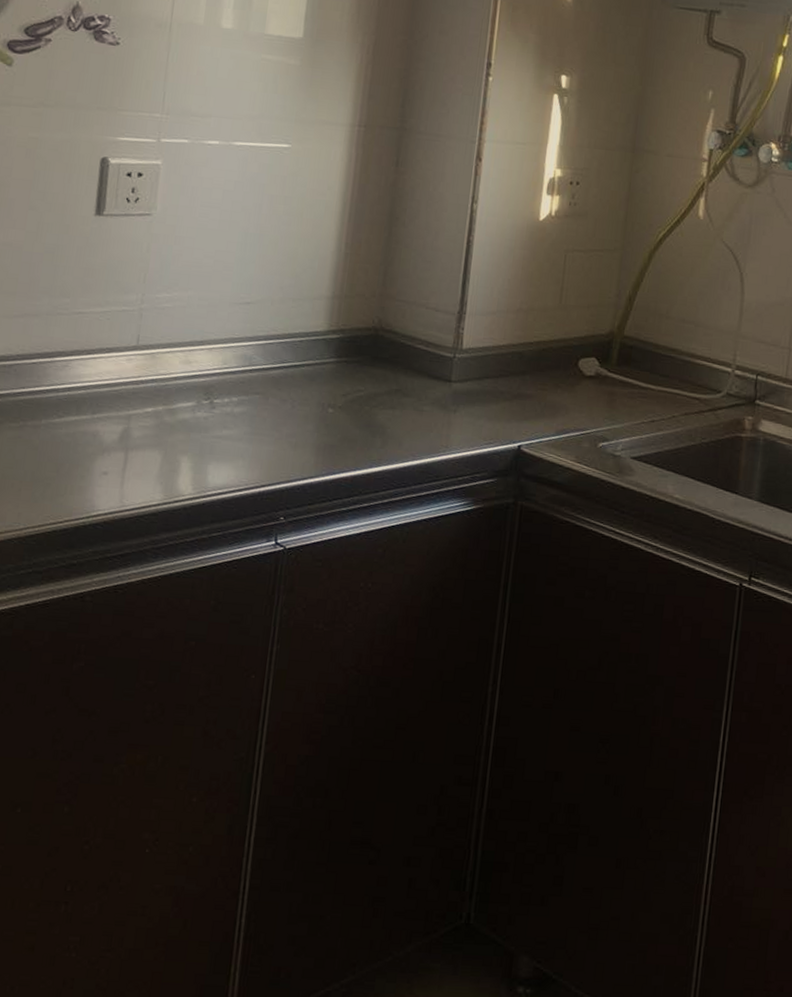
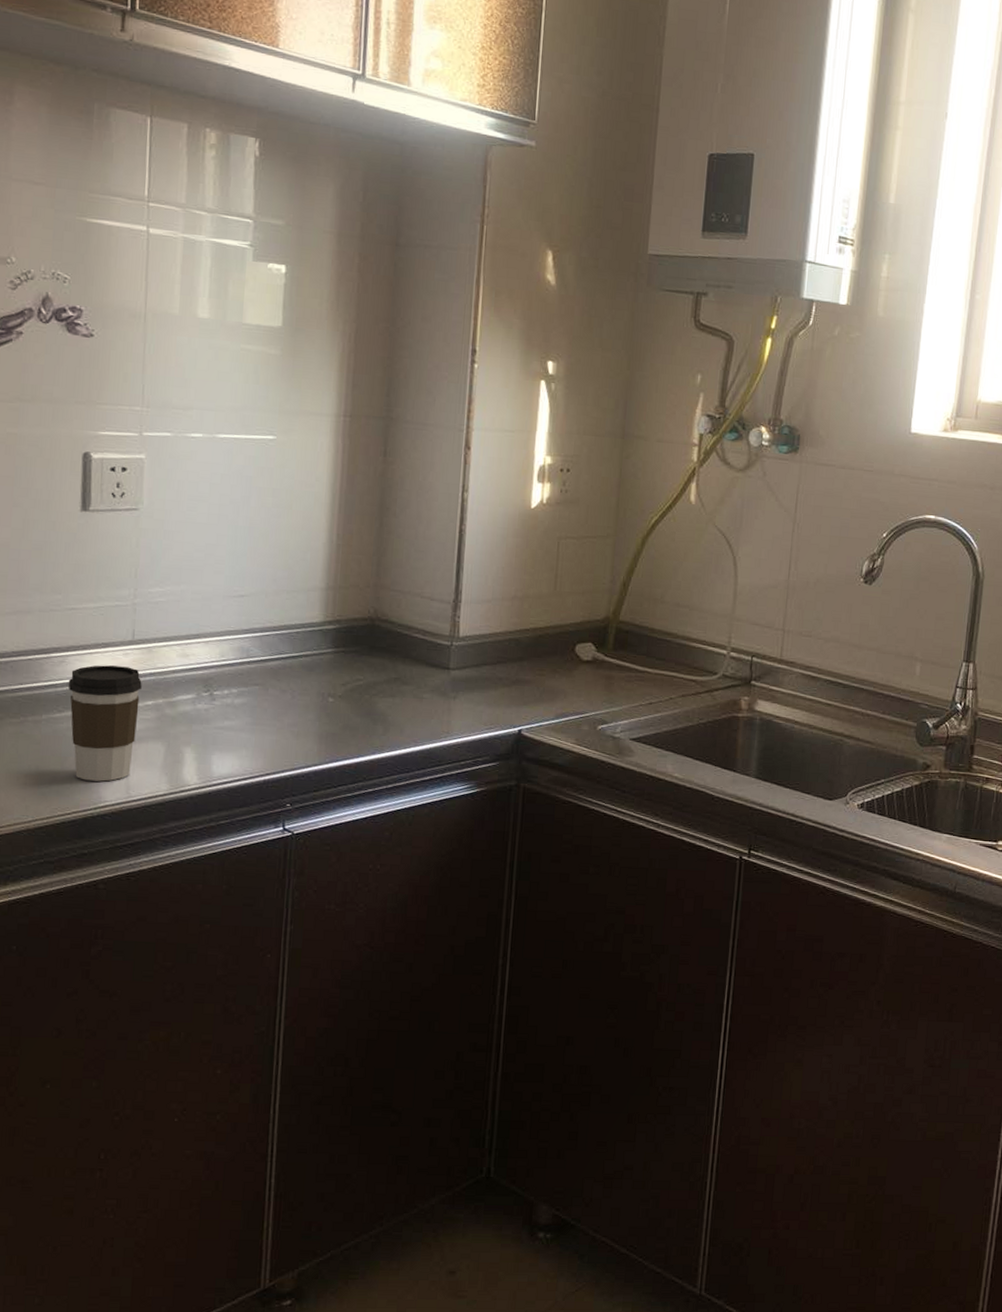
coffee cup: none [69,370,143,490] -> present [68,665,142,782]

